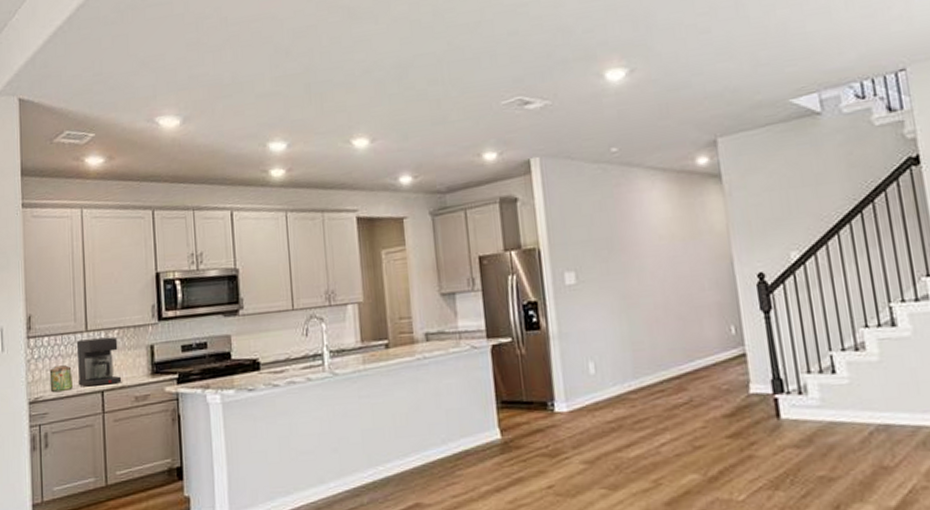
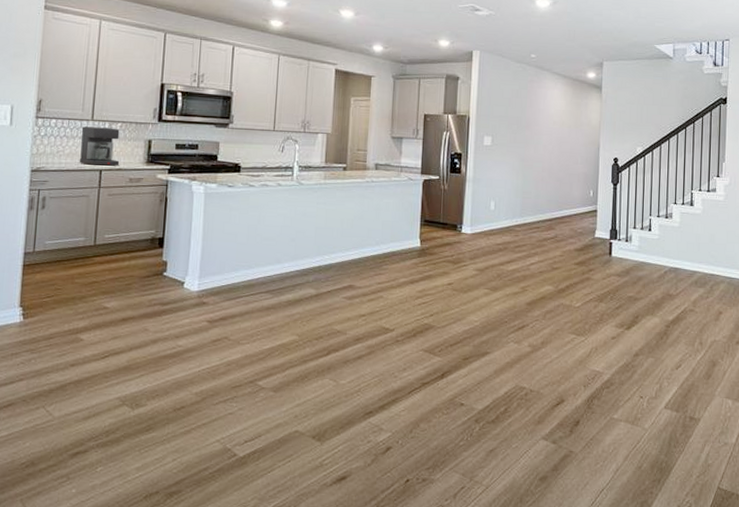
canister: present [49,365,74,393] -> none [52,144,75,166]

